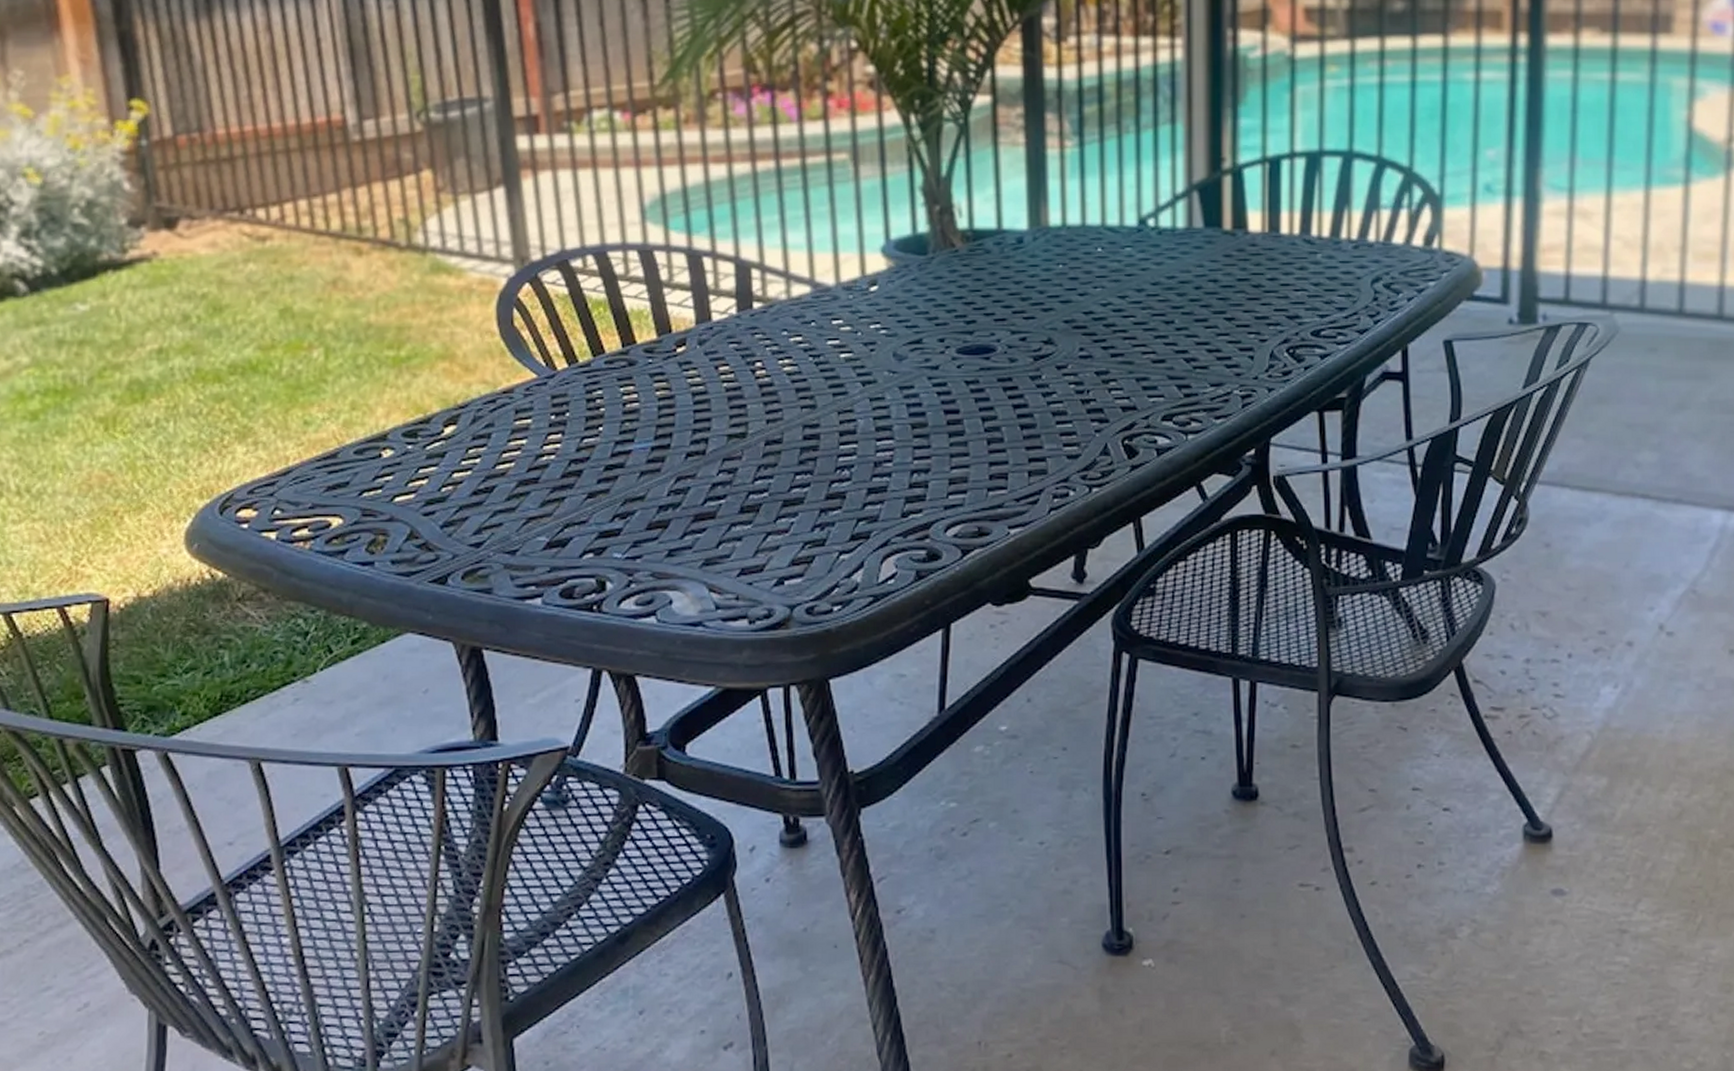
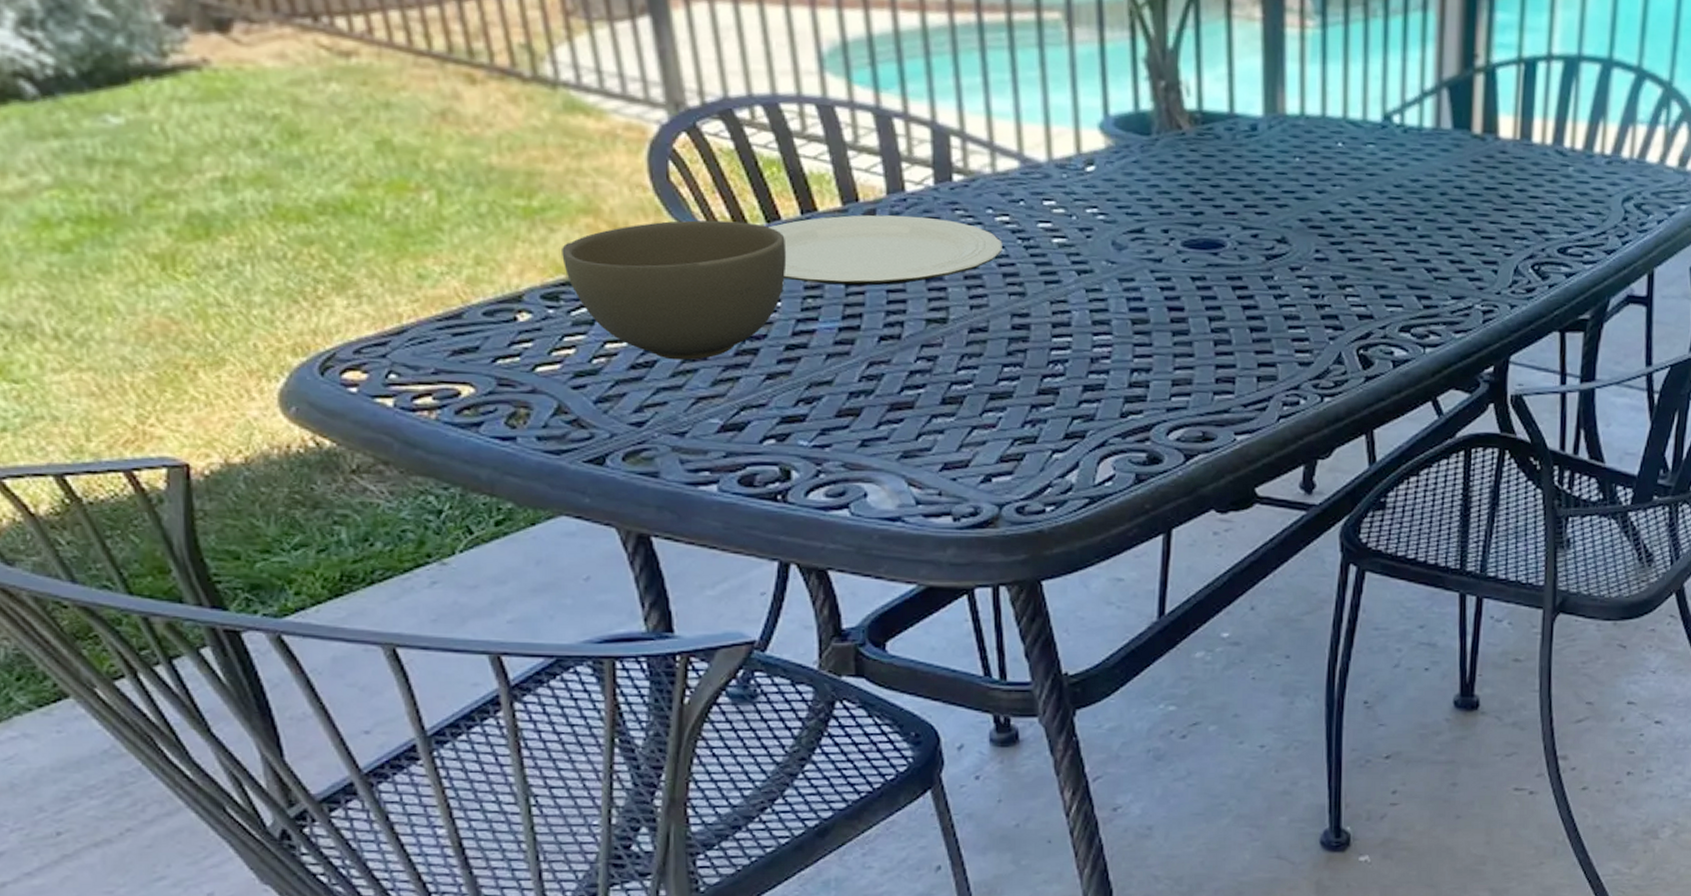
bowl: none [422,358,609,485] -> present [562,220,787,361]
plate: none [594,342,796,408] -> present [769,214,1003,286]

